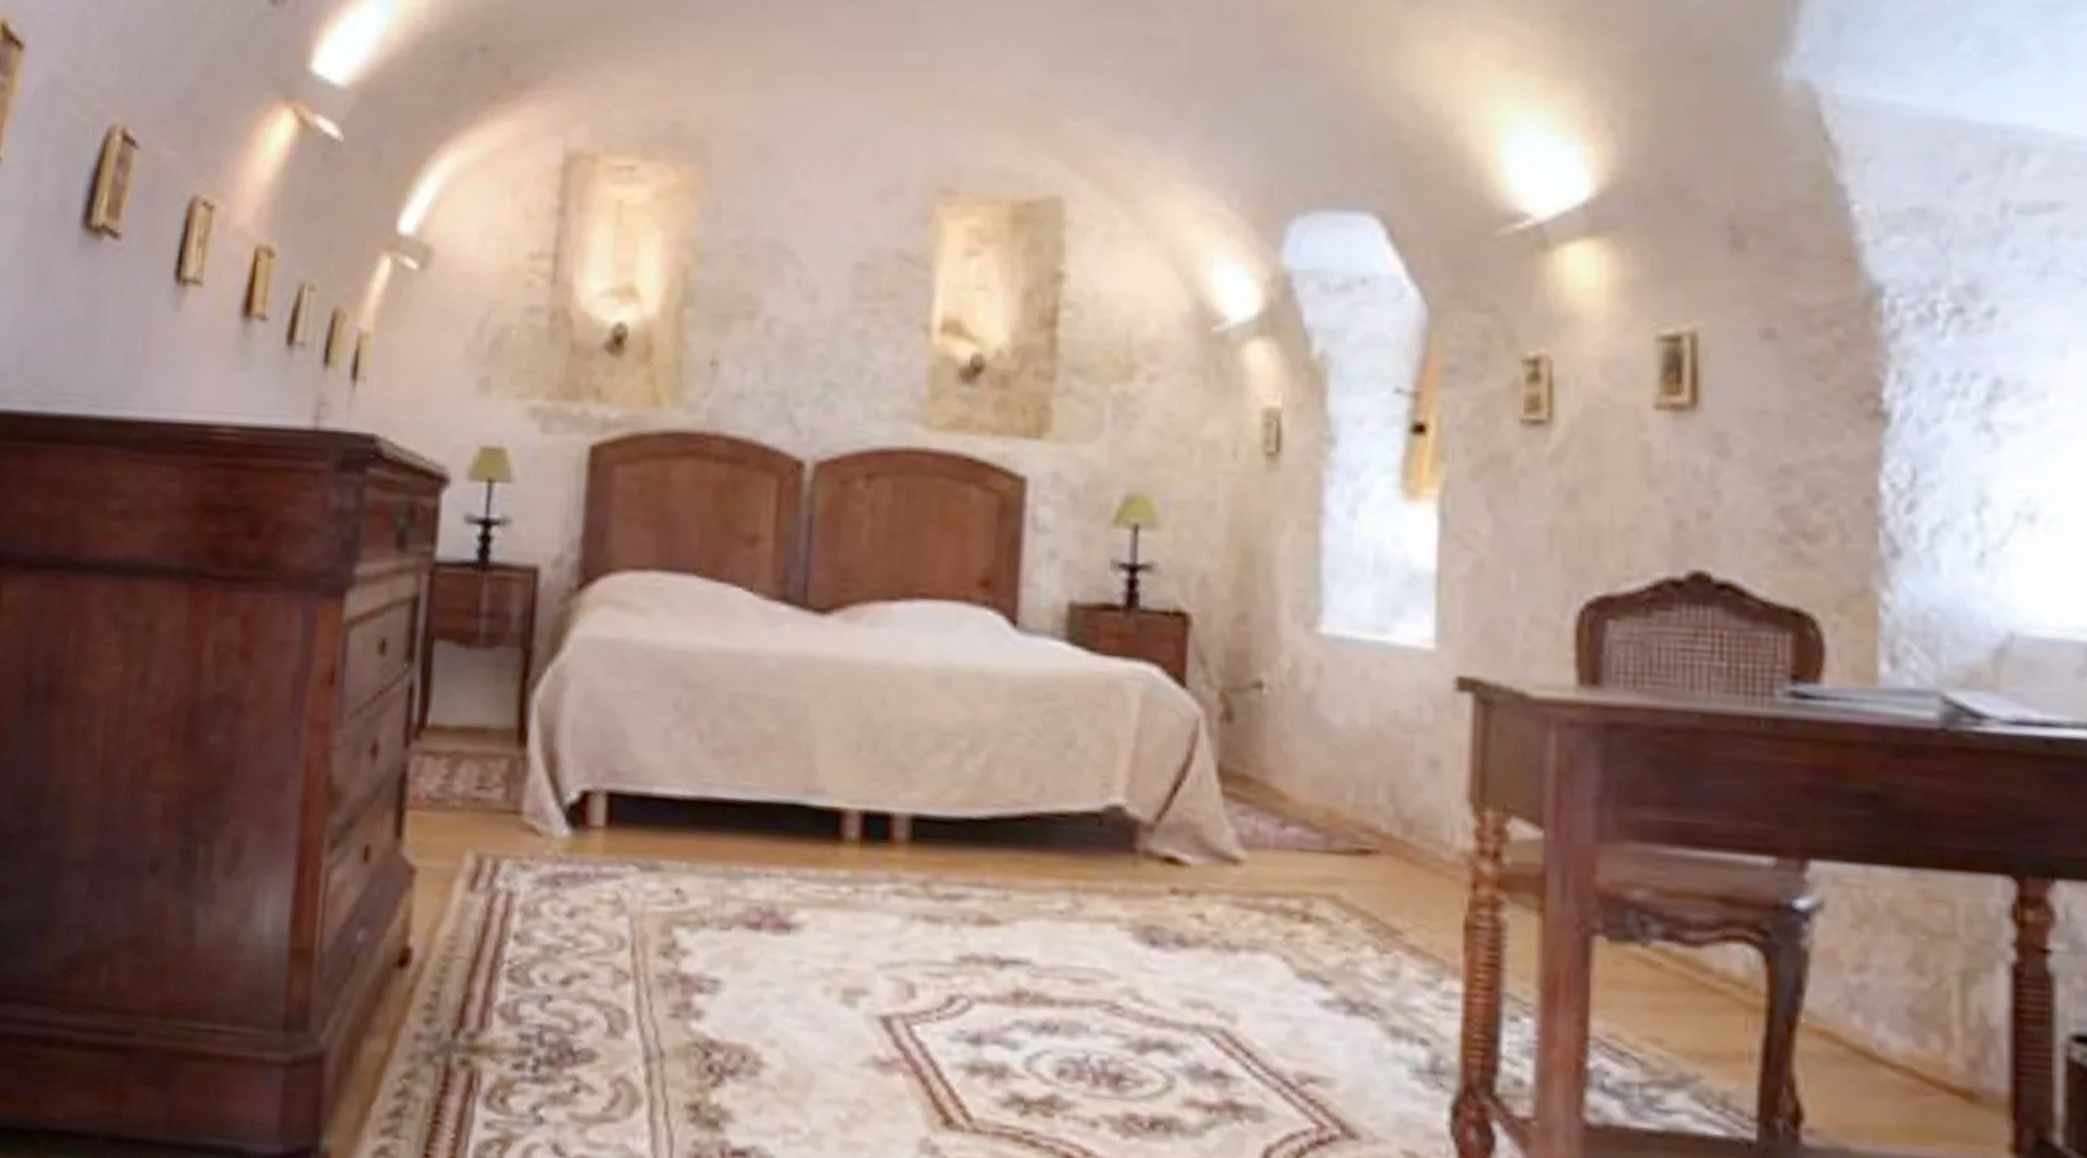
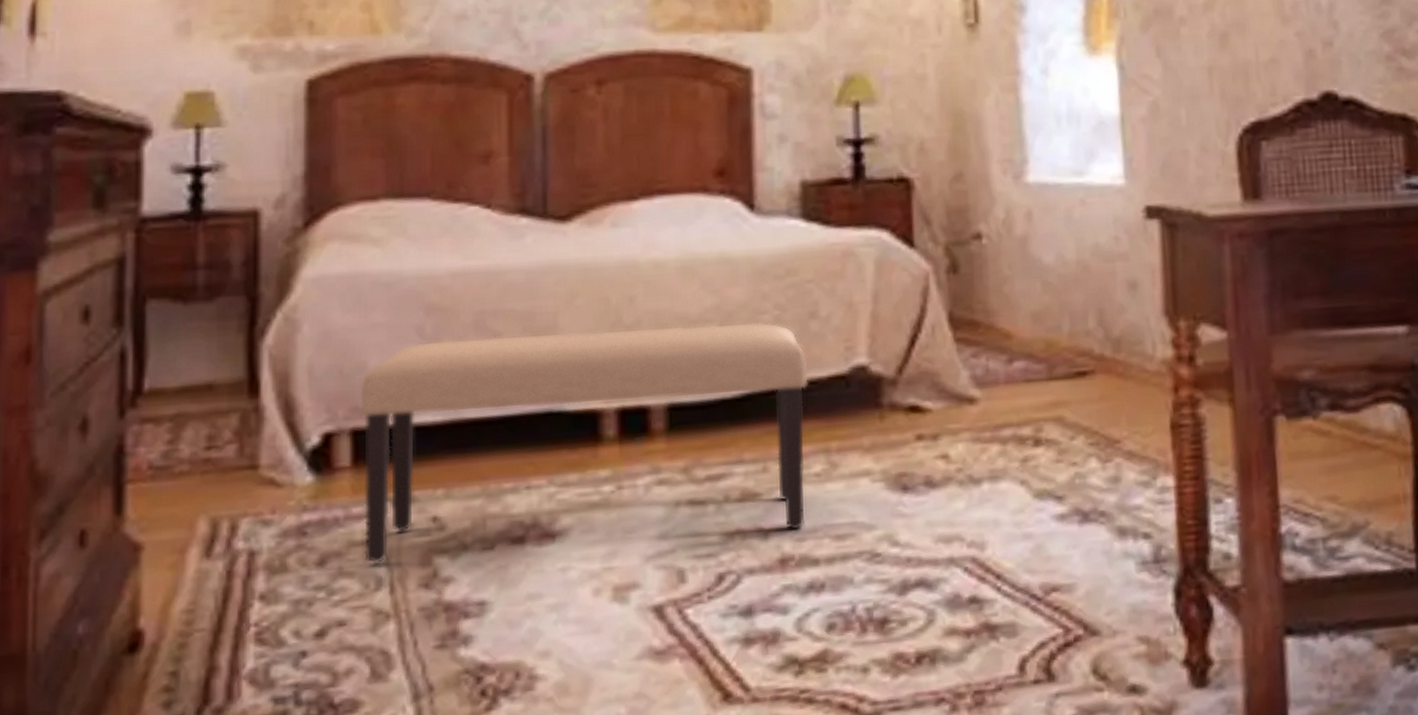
bench: none [610,716,1060,966] -> present [360,322,809,564]

